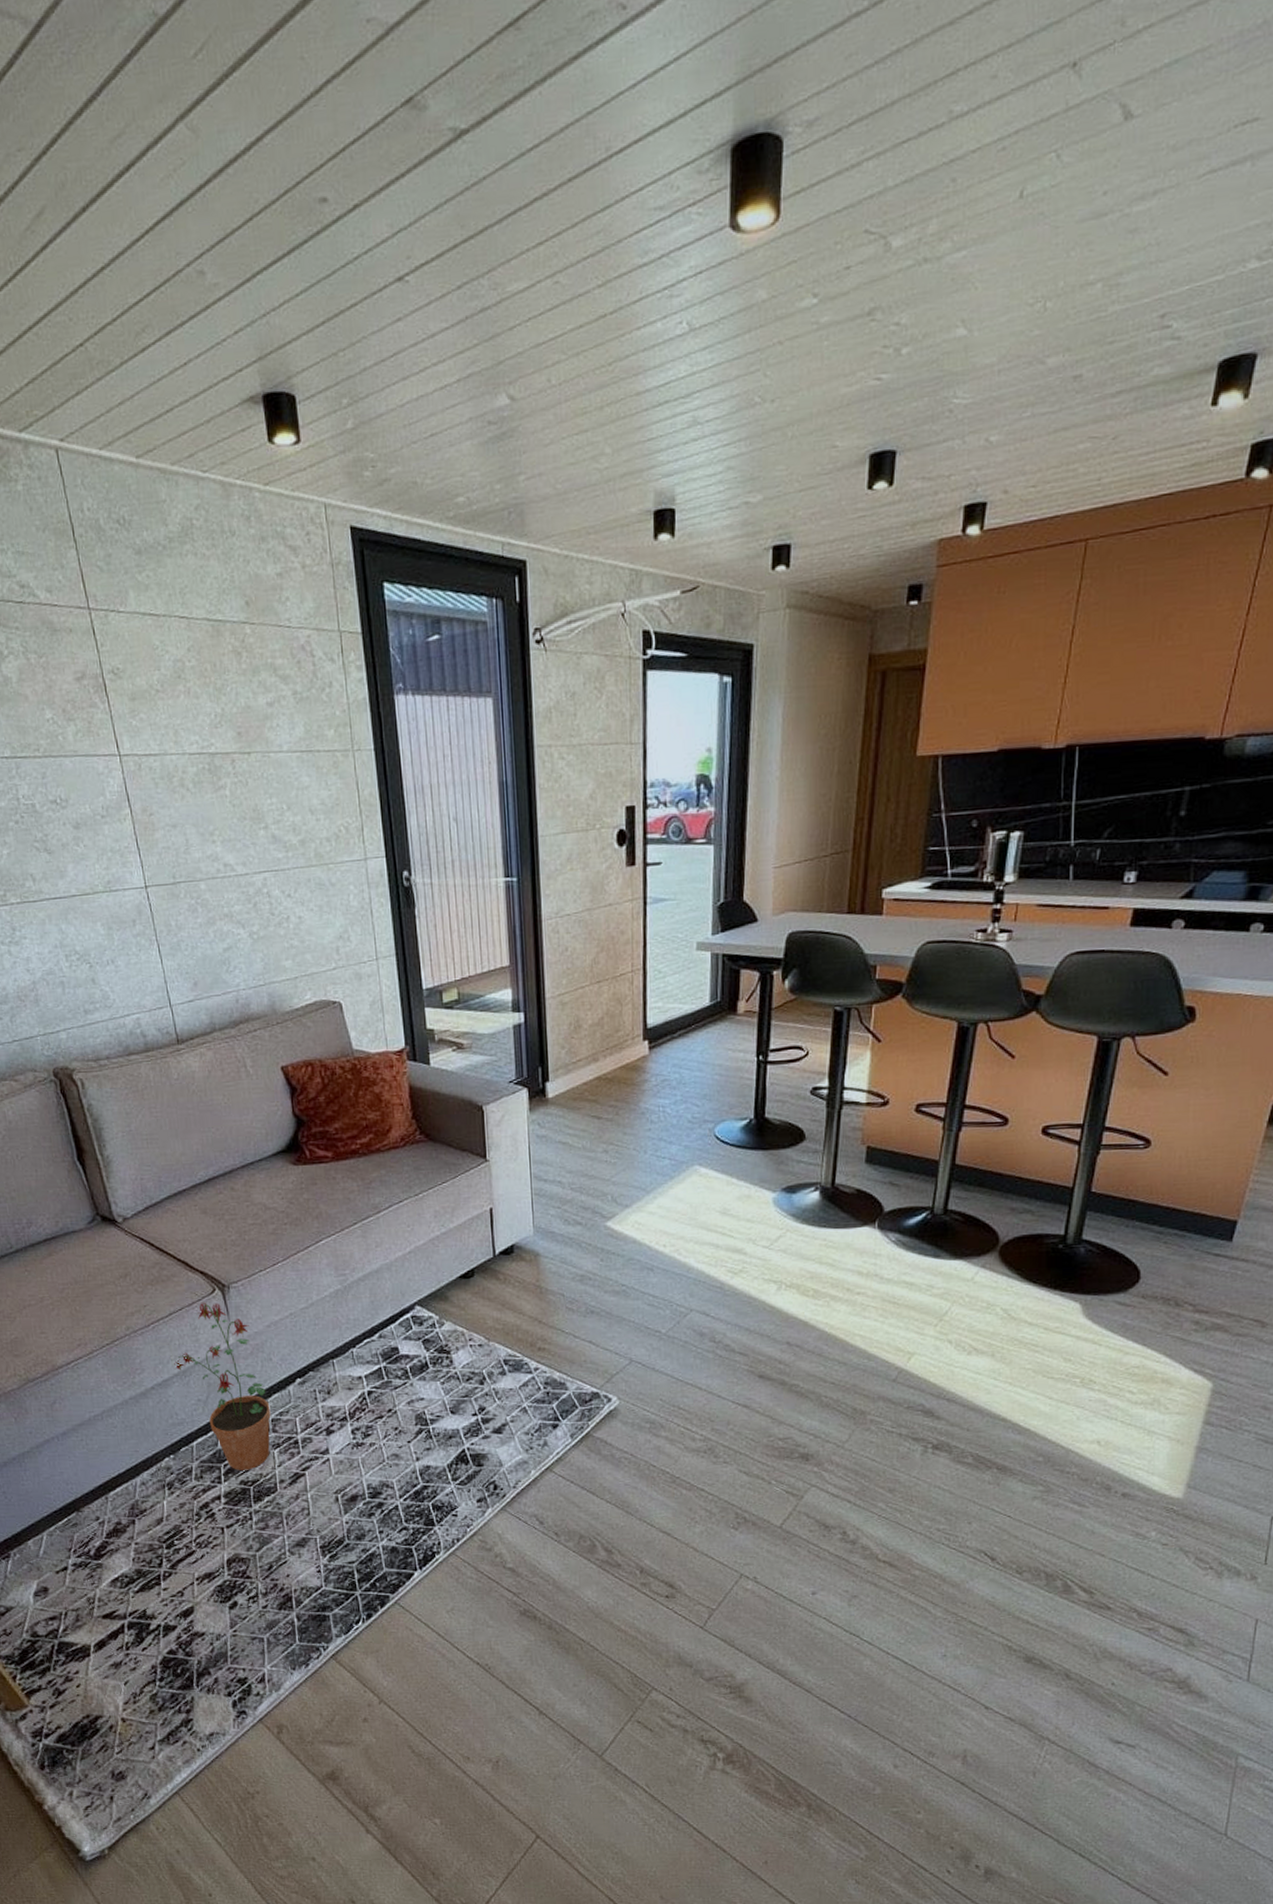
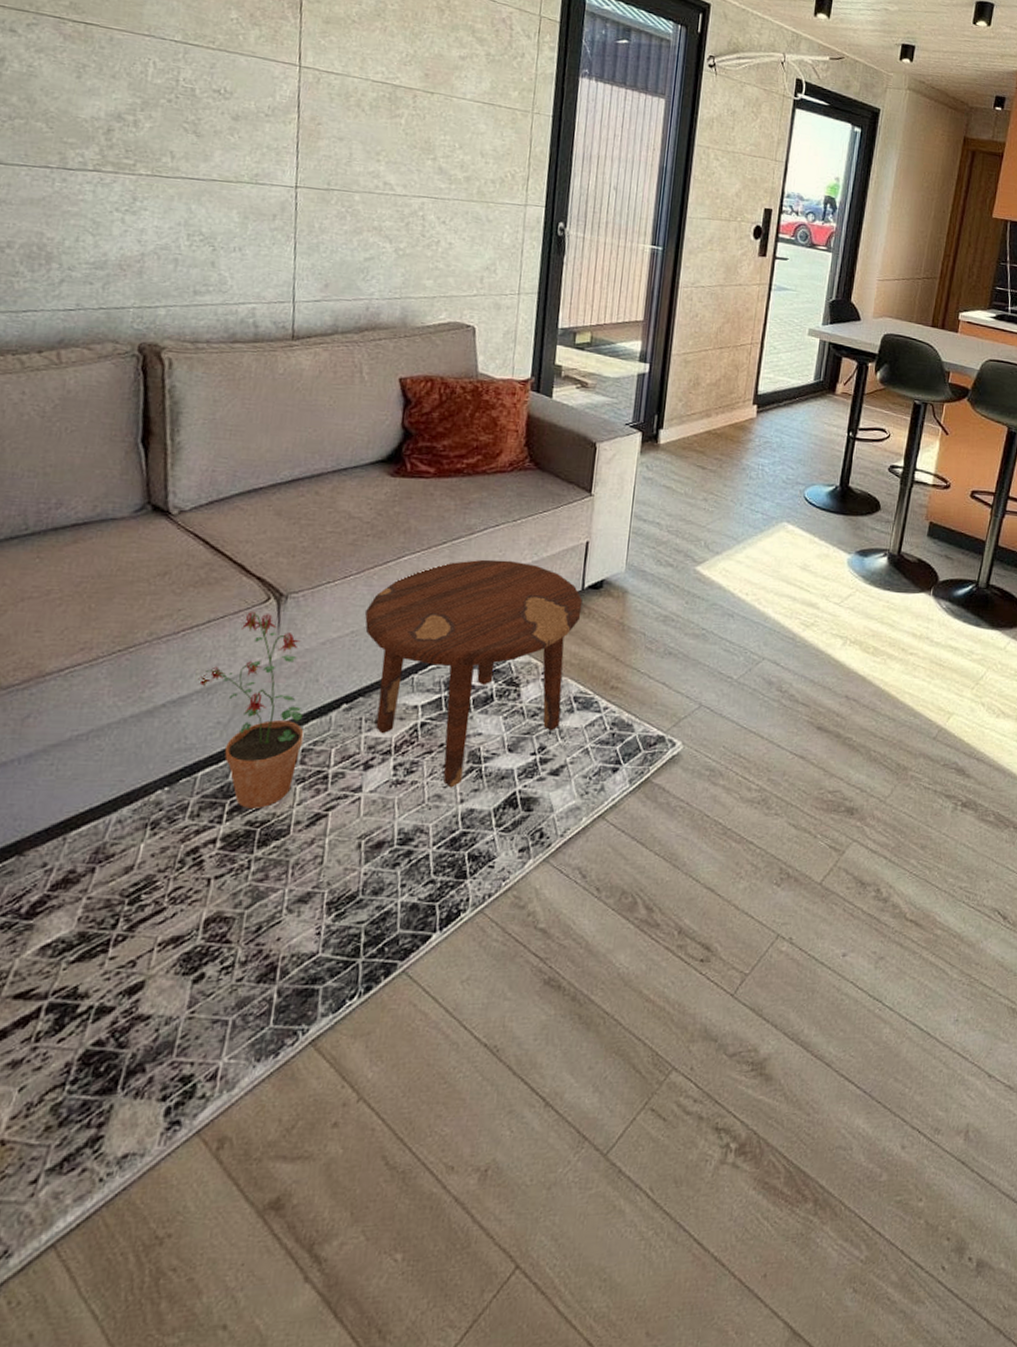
side table: none [297,1234,497,1448] -> present [364,559,583,788]

